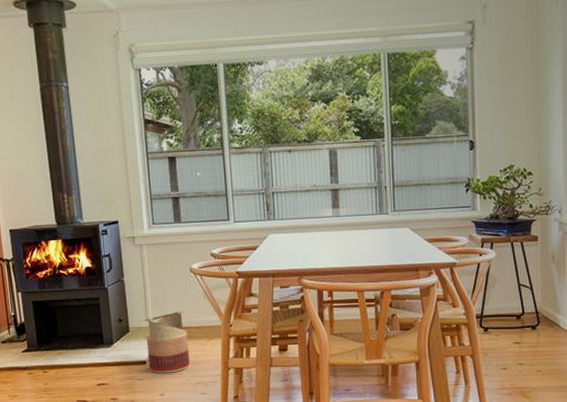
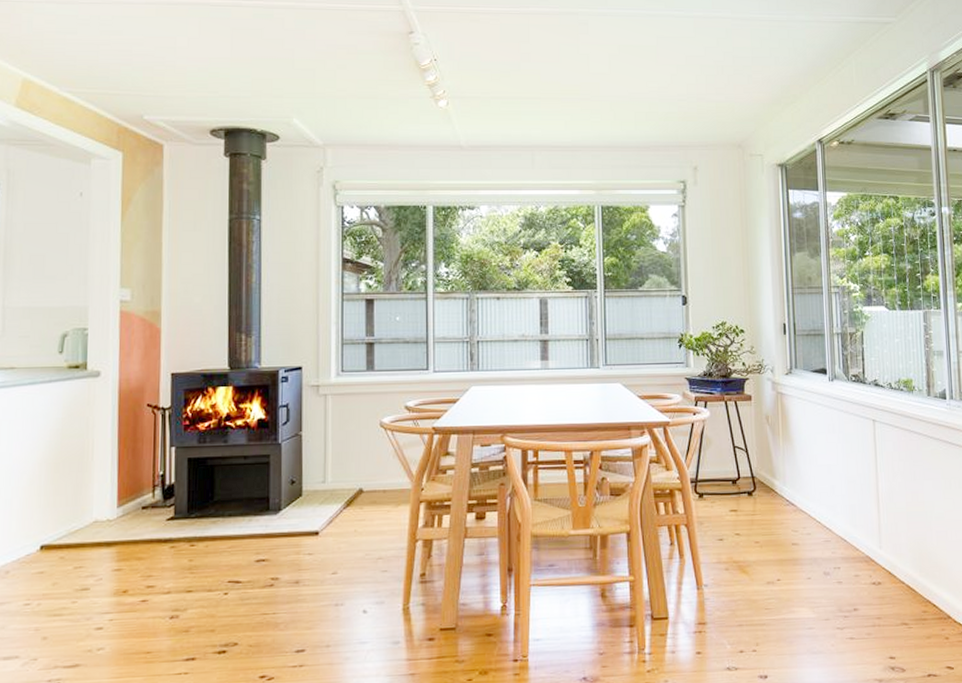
basket: present [146,311,190,374] -> none [321,471,371,547]

